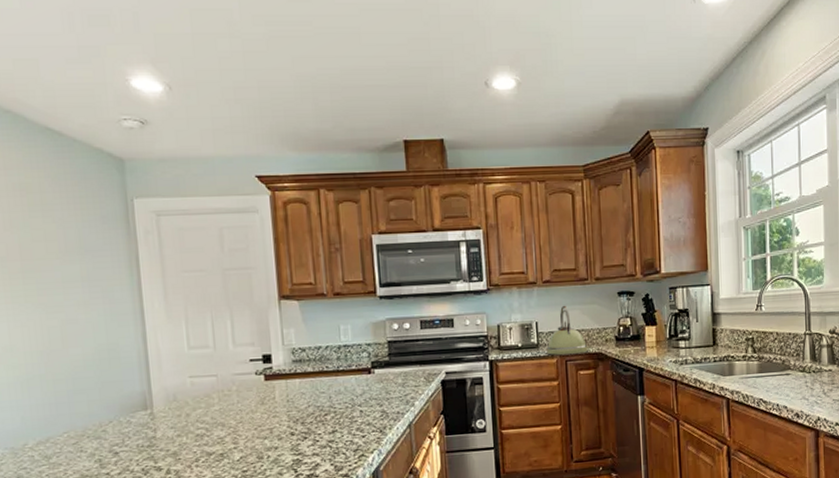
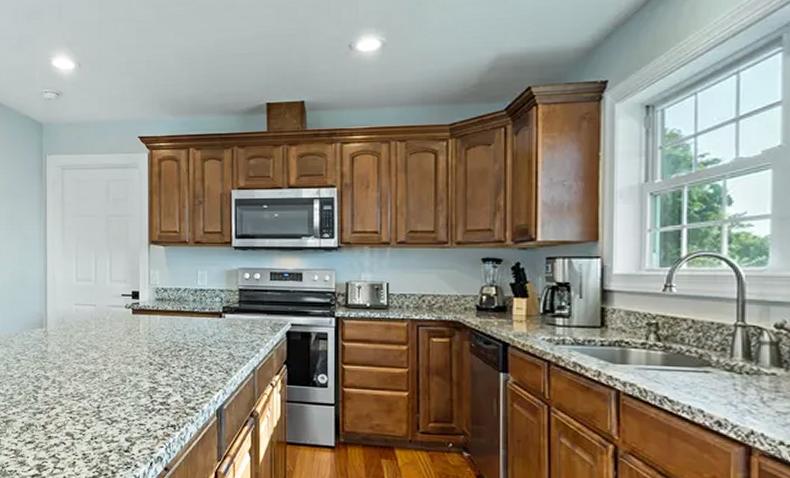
kettle: present [546,305,588,356] -> none [397,268,444,321]

